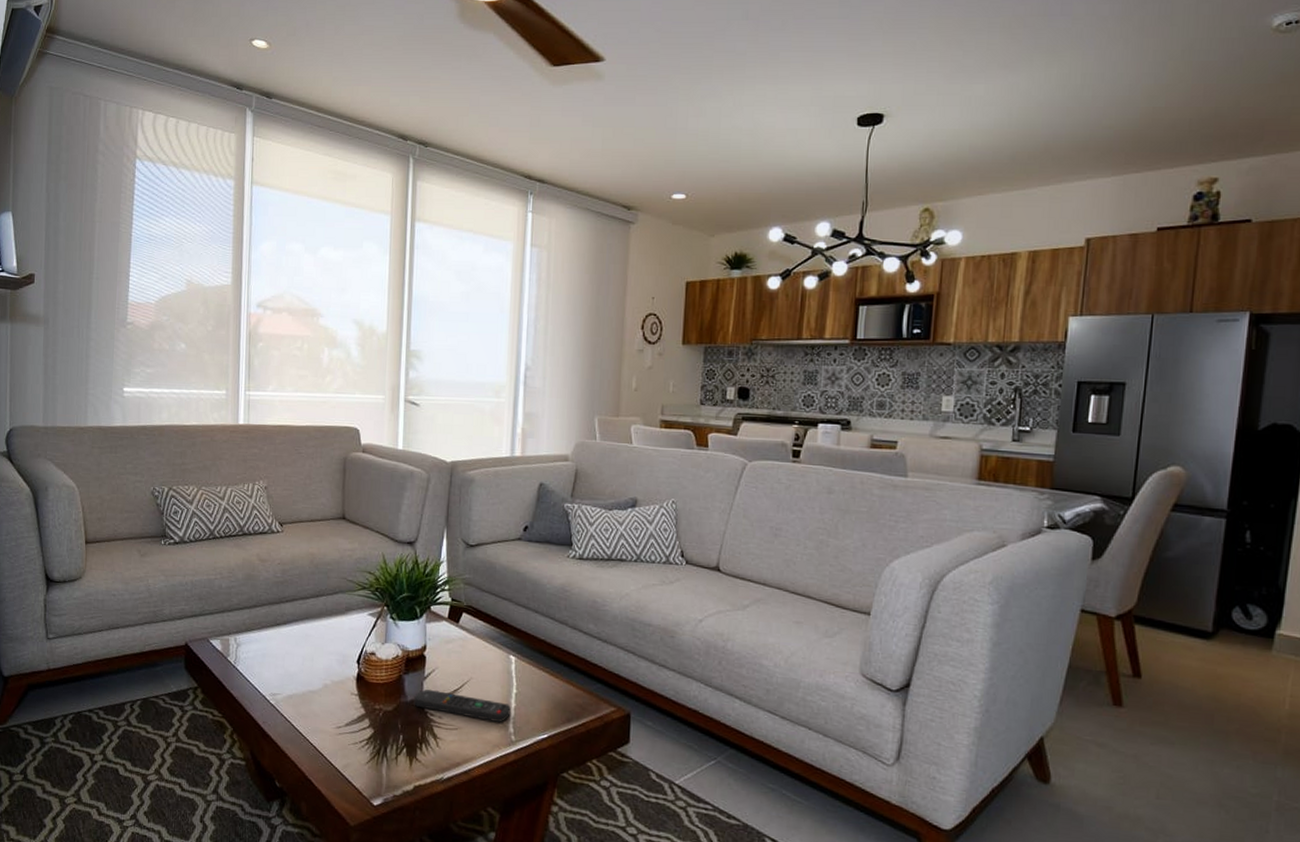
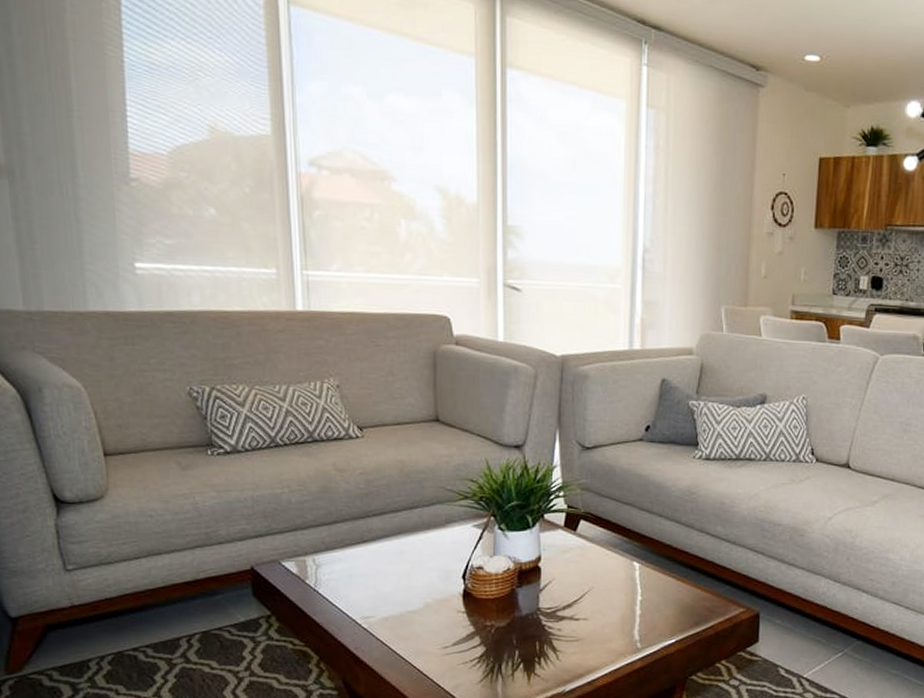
remote control: present [414,688,511,722] -> none [530,601,636,630]

